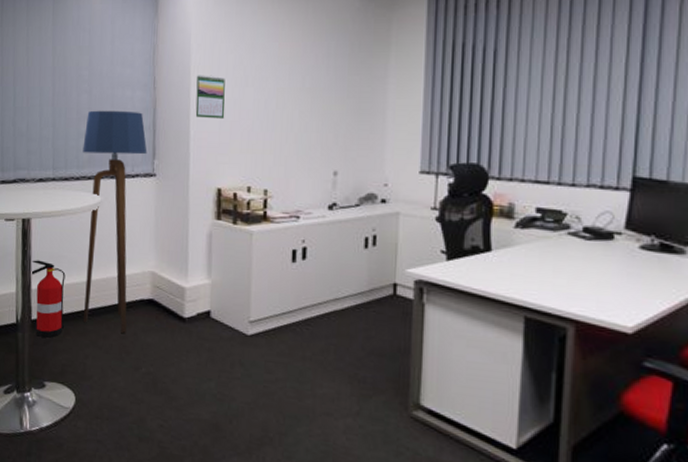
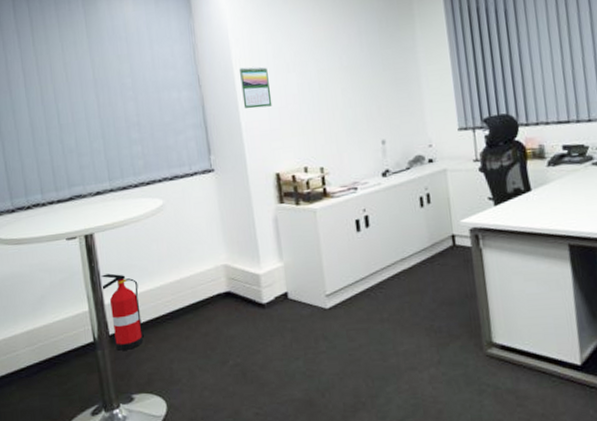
floor lamp: present [82,110,147,333] -> none [136,111,208,330]

